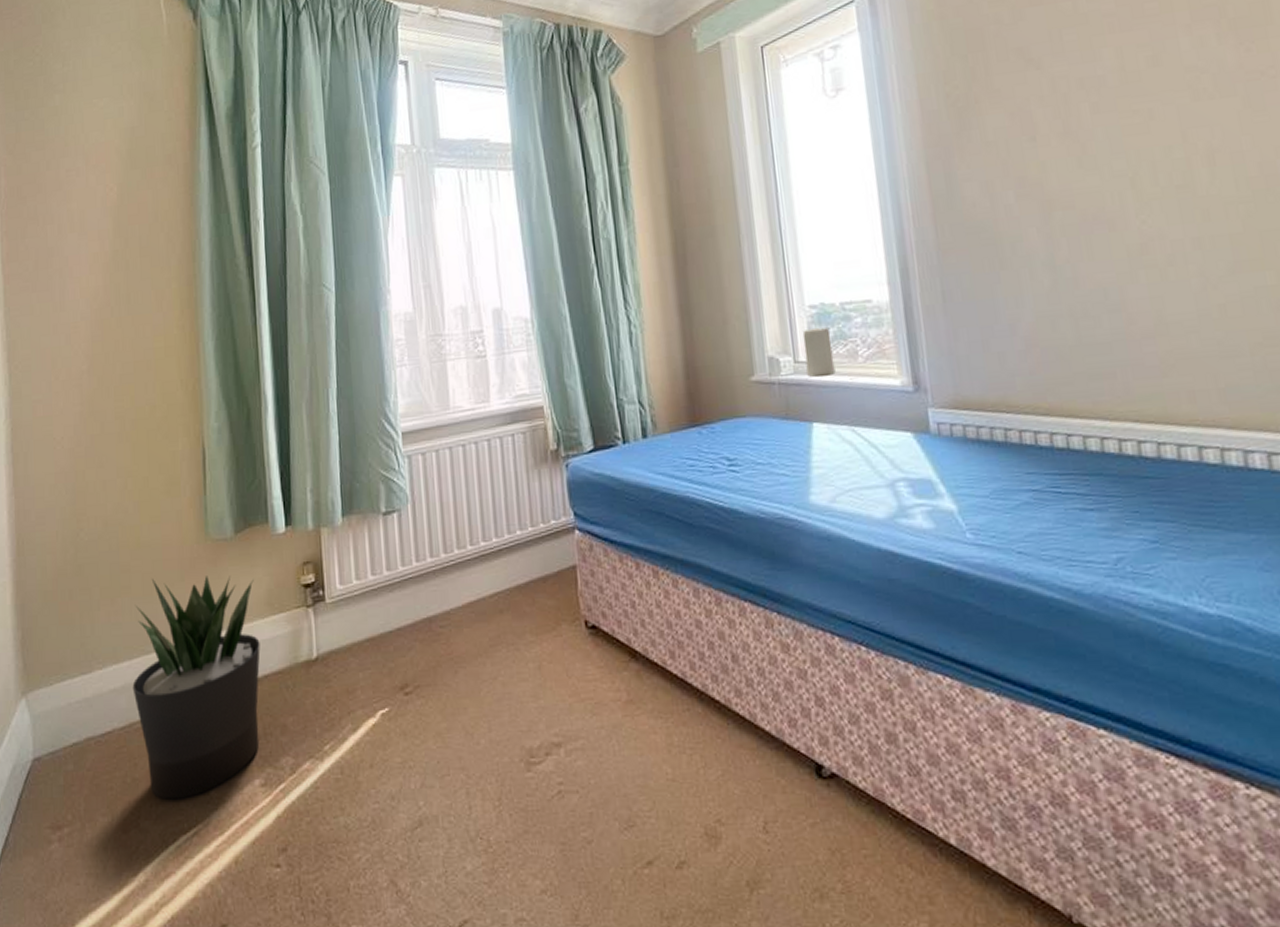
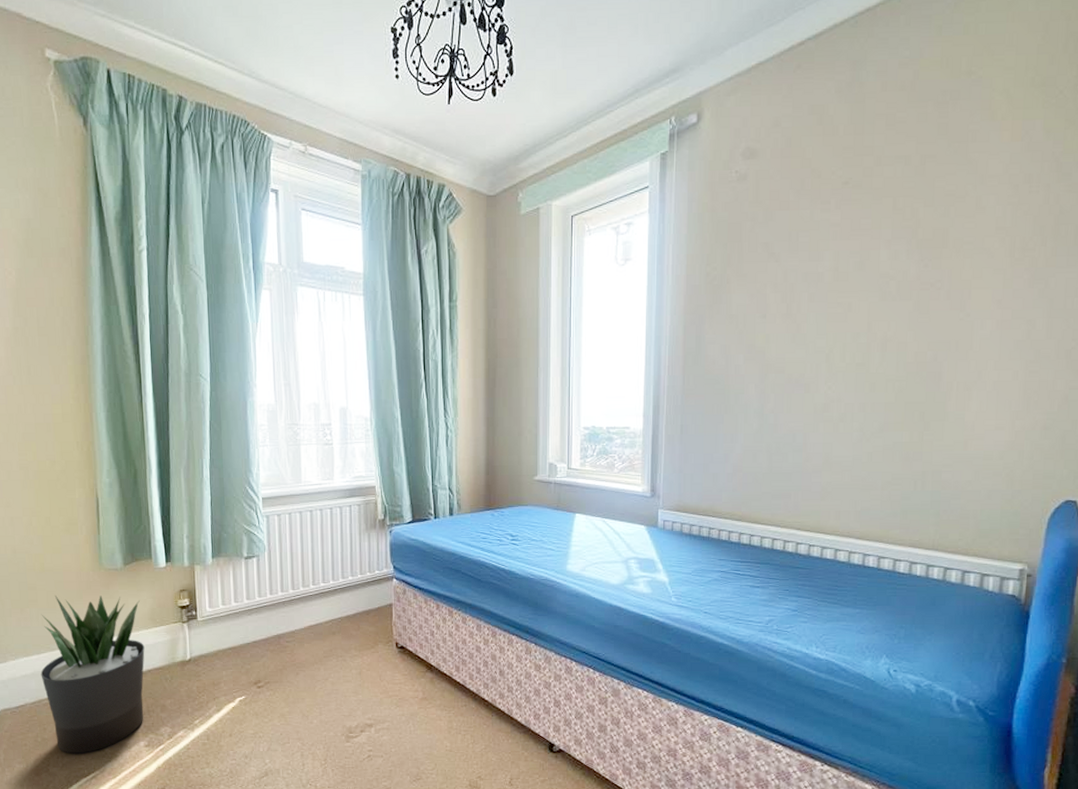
candle: present [802,327,836,378] -> none [576,444,597,481]

